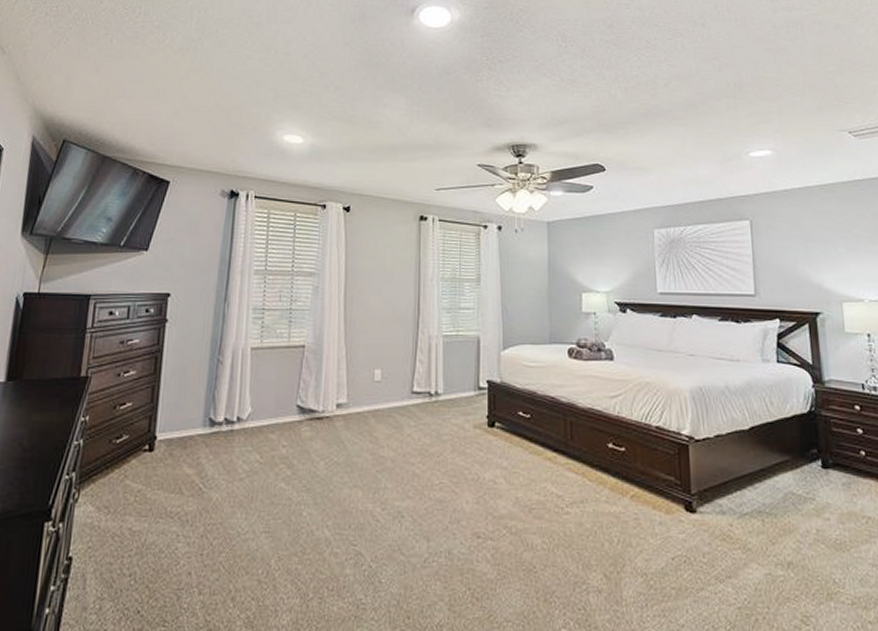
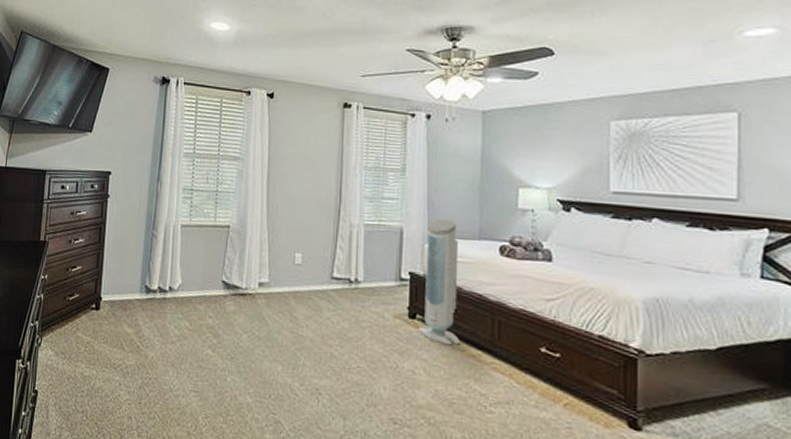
air purifier: none [497,326,537,451] -> present [417,219,461,346]

